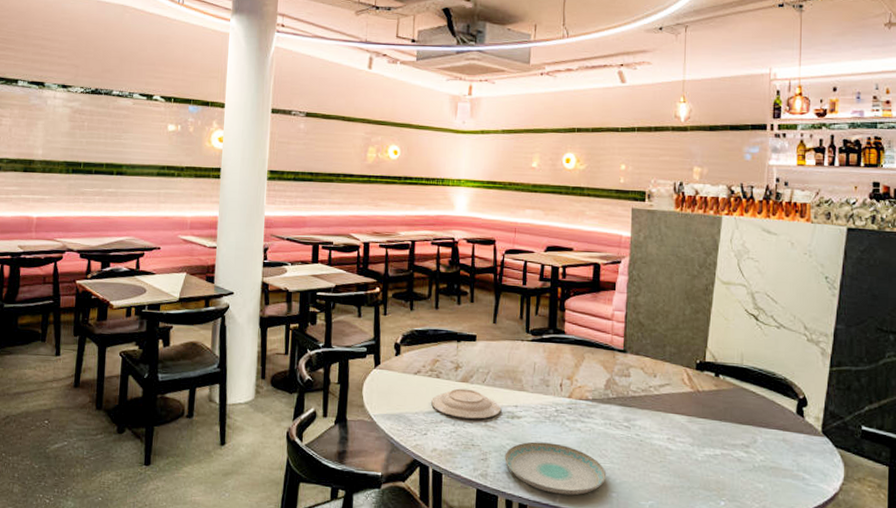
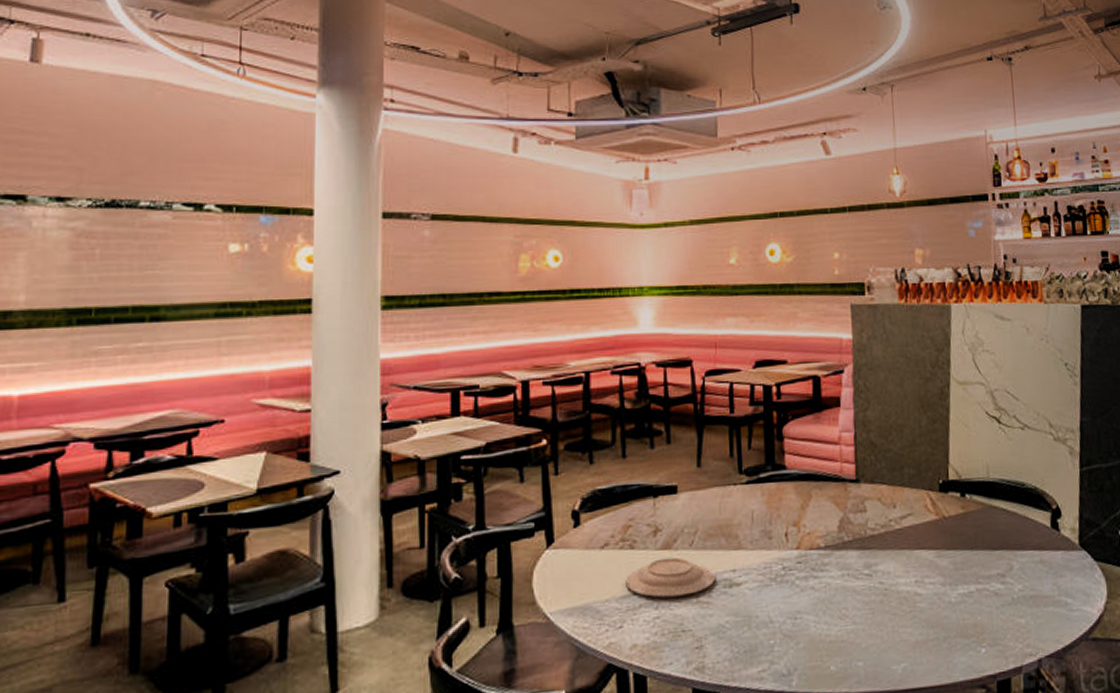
plate: present [504,441,607,496] -> none [724,610,850,677]

